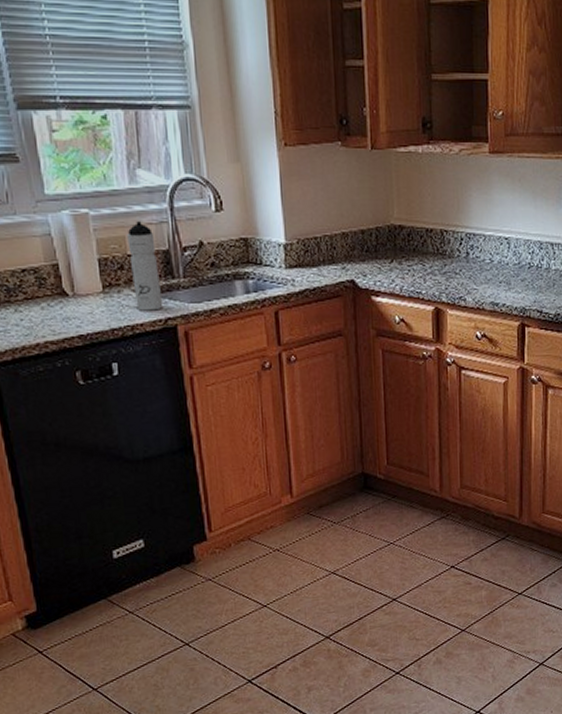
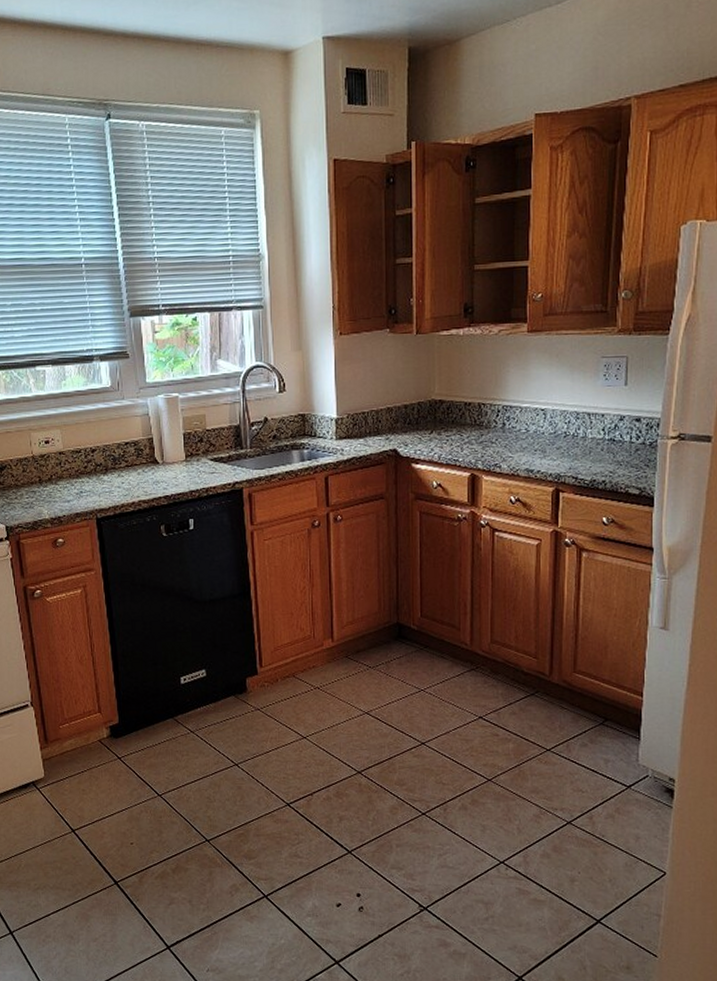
water bottle: present [127,221,164,311] -> none [207,402,233,476]

